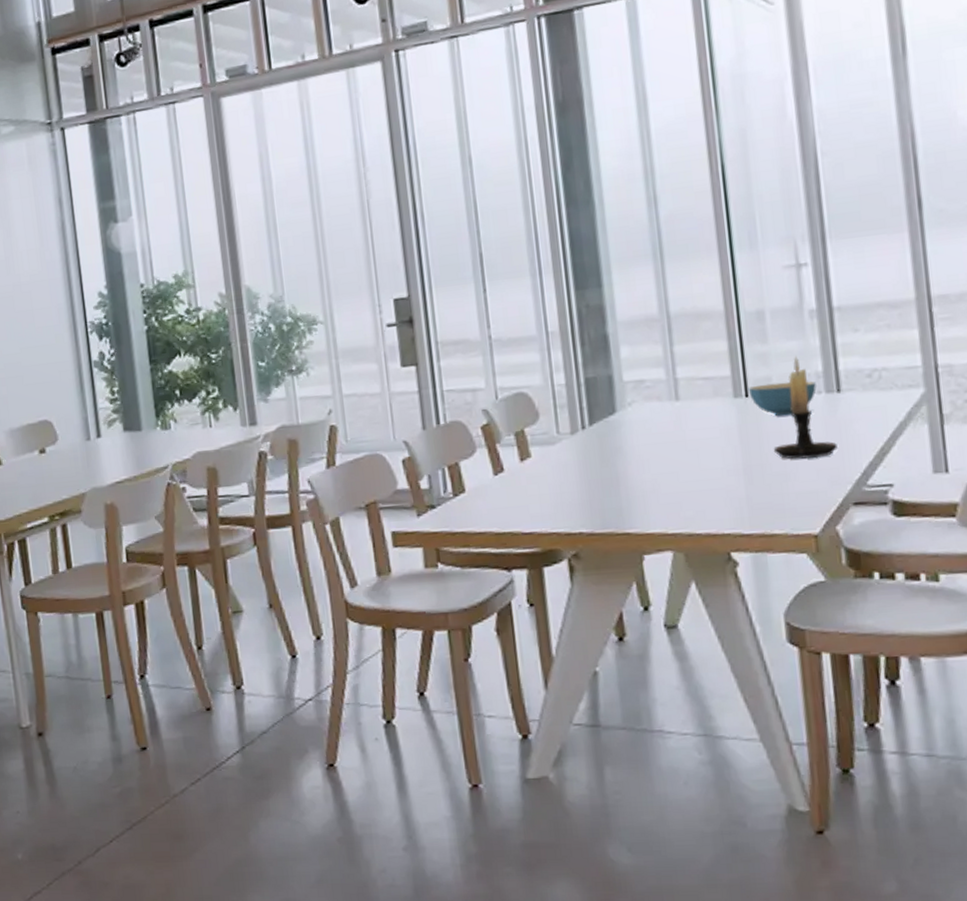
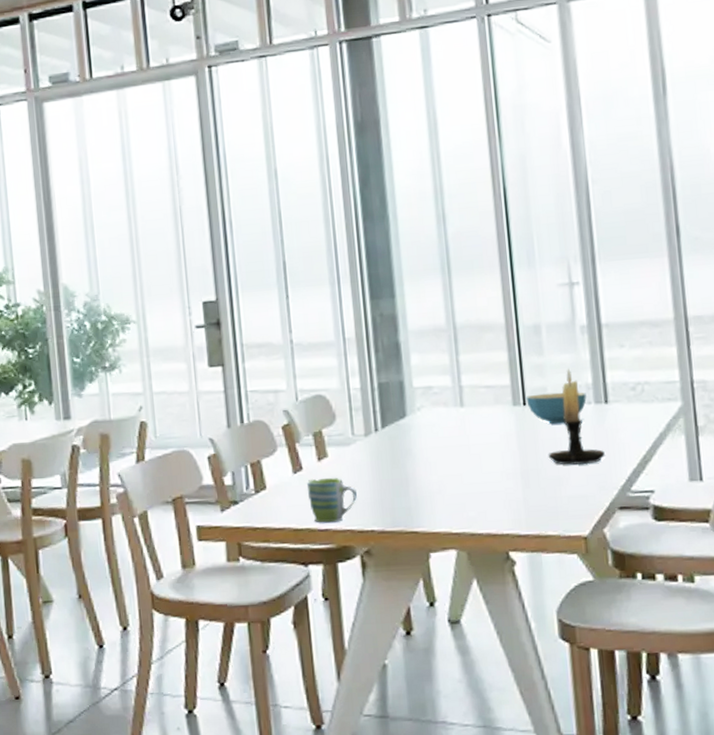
mug: none [508,479,563,526] -> present [306,478,357,523]

